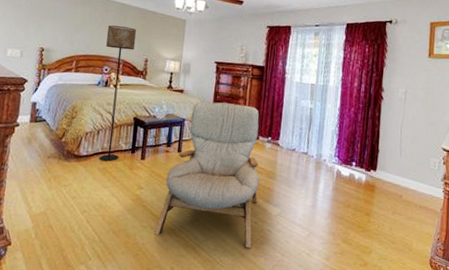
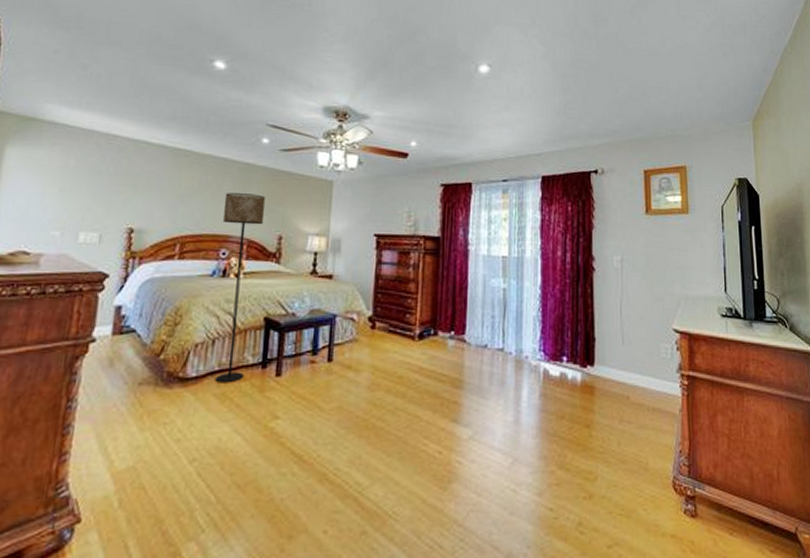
armchair: present [154,101,260,249] -> none [297,287,443,491]

